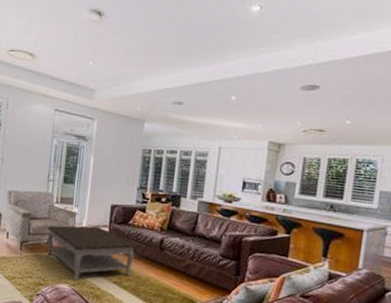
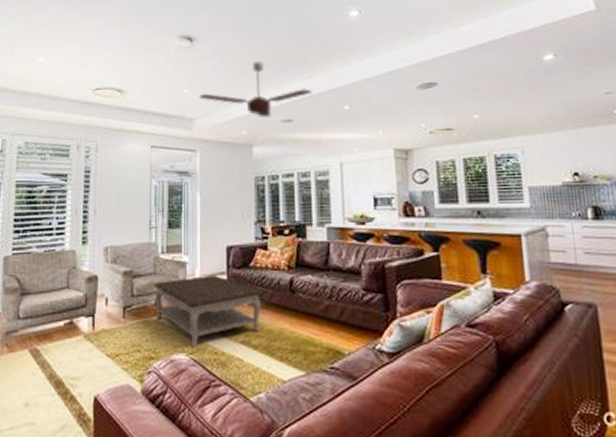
ceiling fan: none [101,44,206,97] -> present [198,61,313,117]

